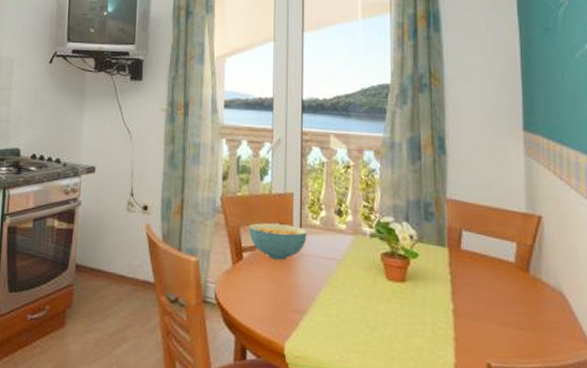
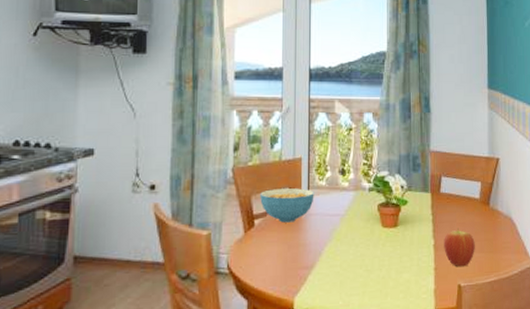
fruit: none [466,294,510,343] -> present [444,228,475,267]

